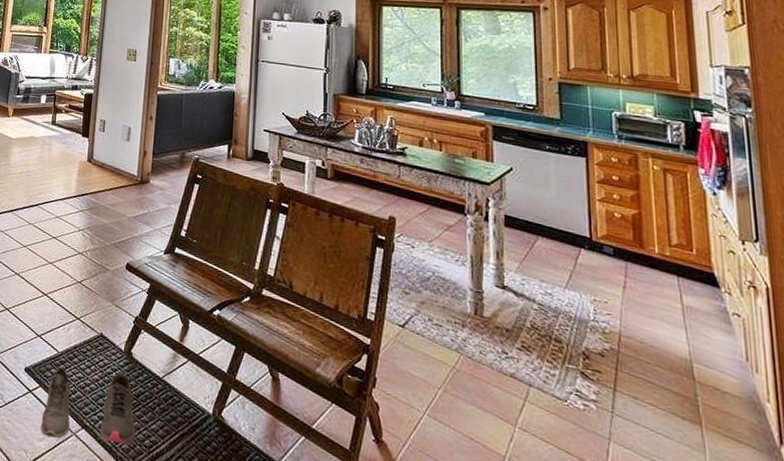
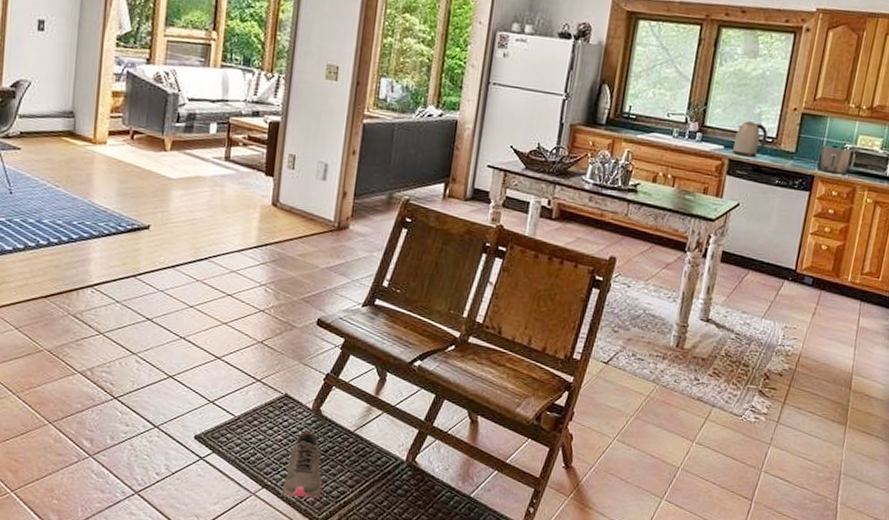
athletic shoe: present [40,368,71,439] -> none [214,432,249,501]
kettle: none [494,90,528,124] -> present [733,121,768,158]
toaster: none [587,111,628,142] -> present [817,144,857,176]

